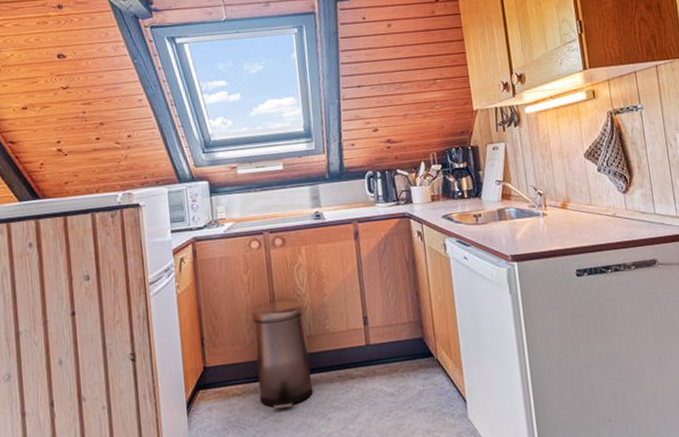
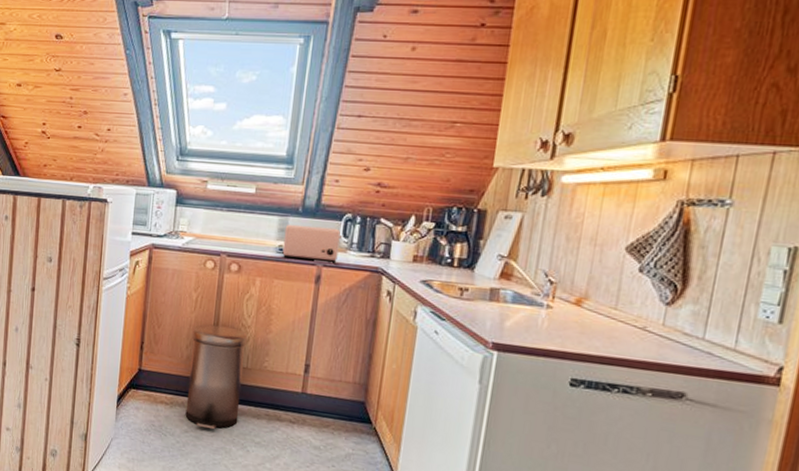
toaster: none [317,186,369,223] -> present [282,224,343,263]

